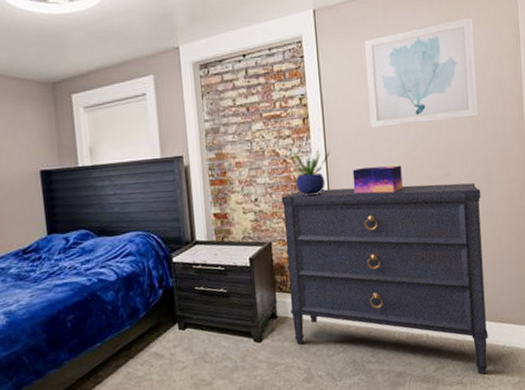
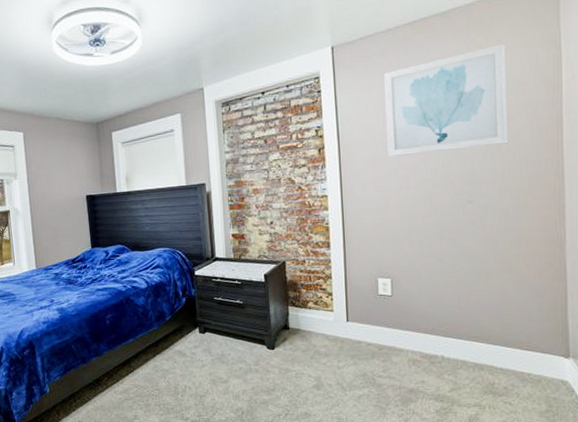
dresser: present [281,183,488,375] -> none [295,210,512,400]
potted plant: present [289,148,331,196] -> none [304,176,346,220]
decorative box: present [352,165,403,194] -> none [367,192,421,219]

